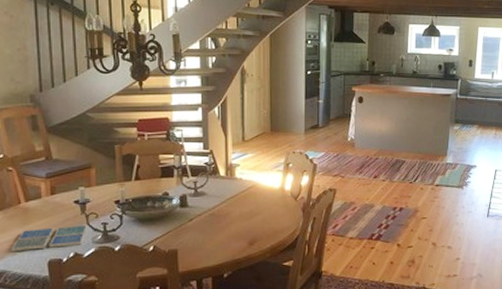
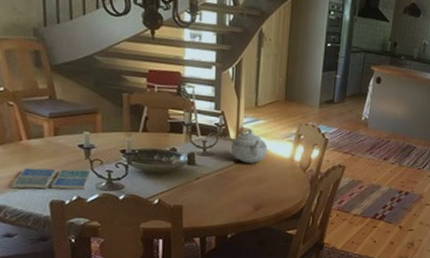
teapot: none [221,163,257,199] -> present [230,128,267,164]

